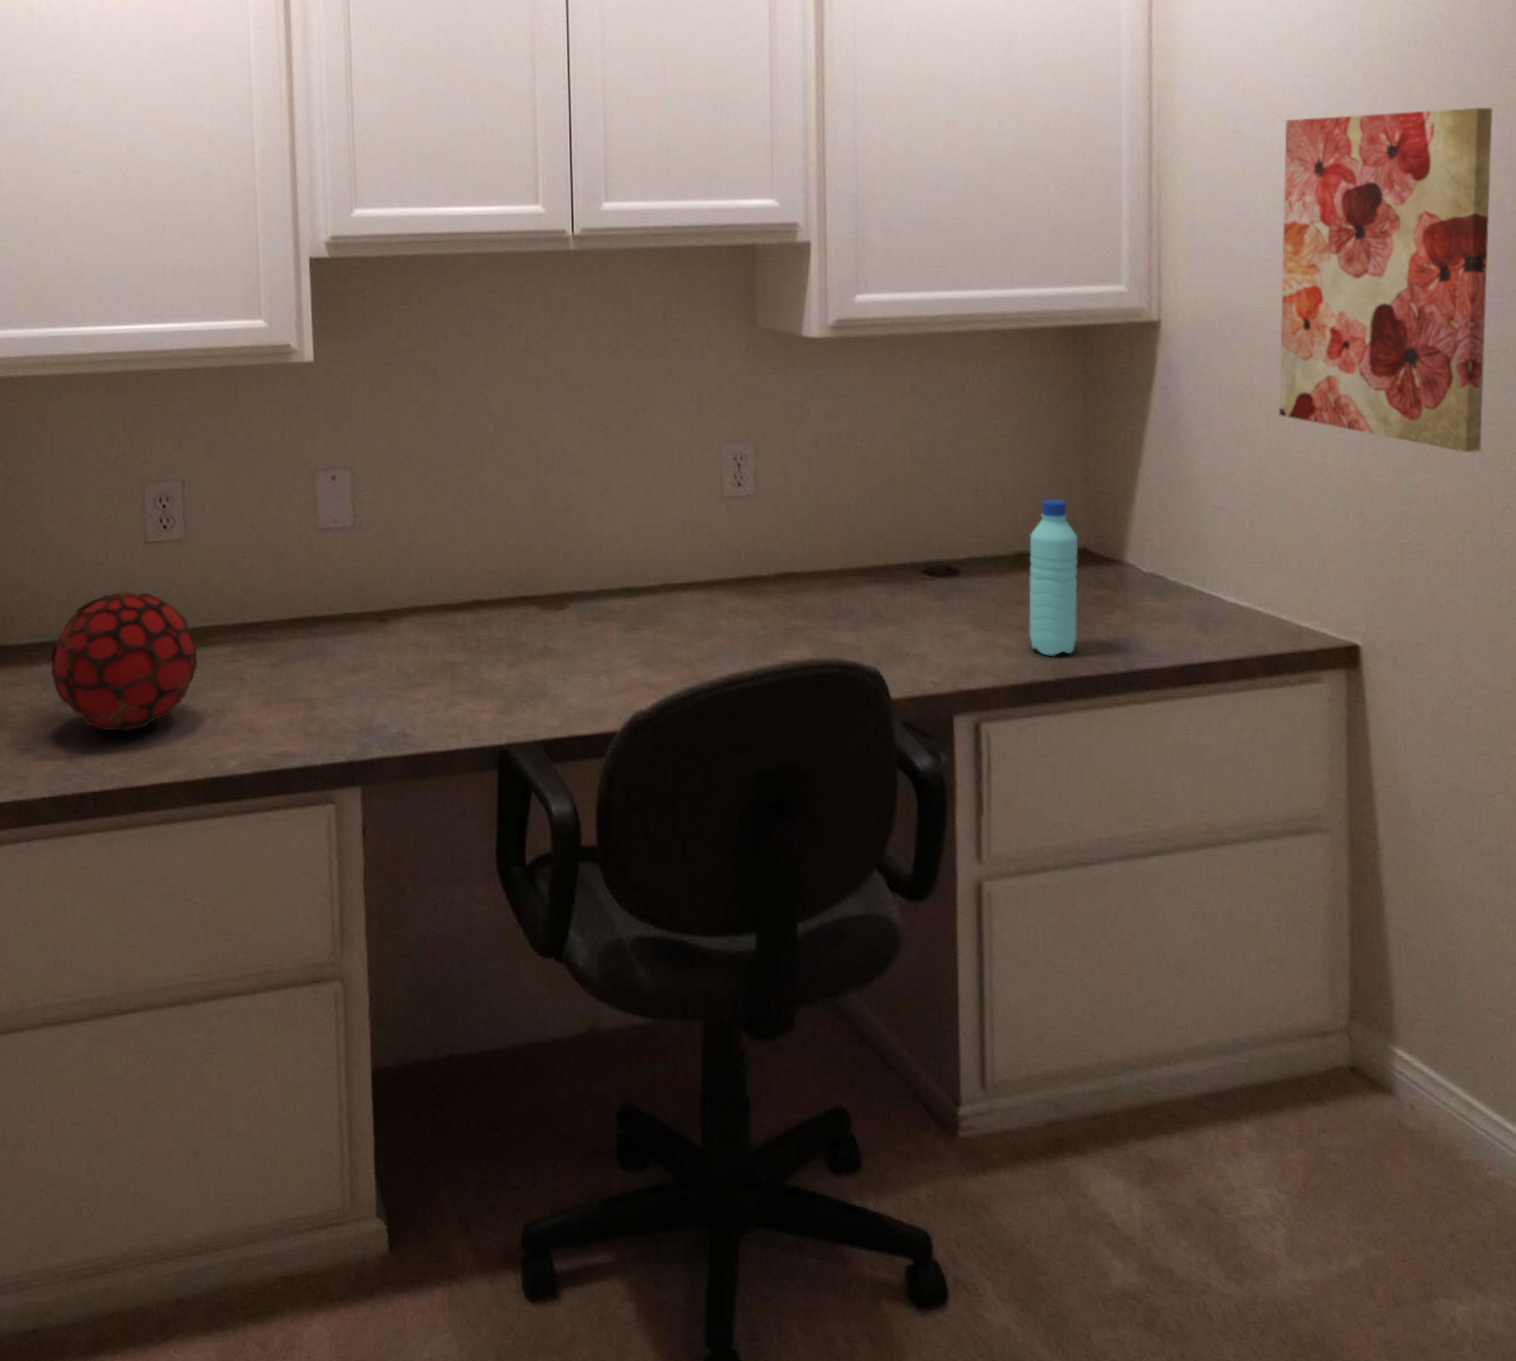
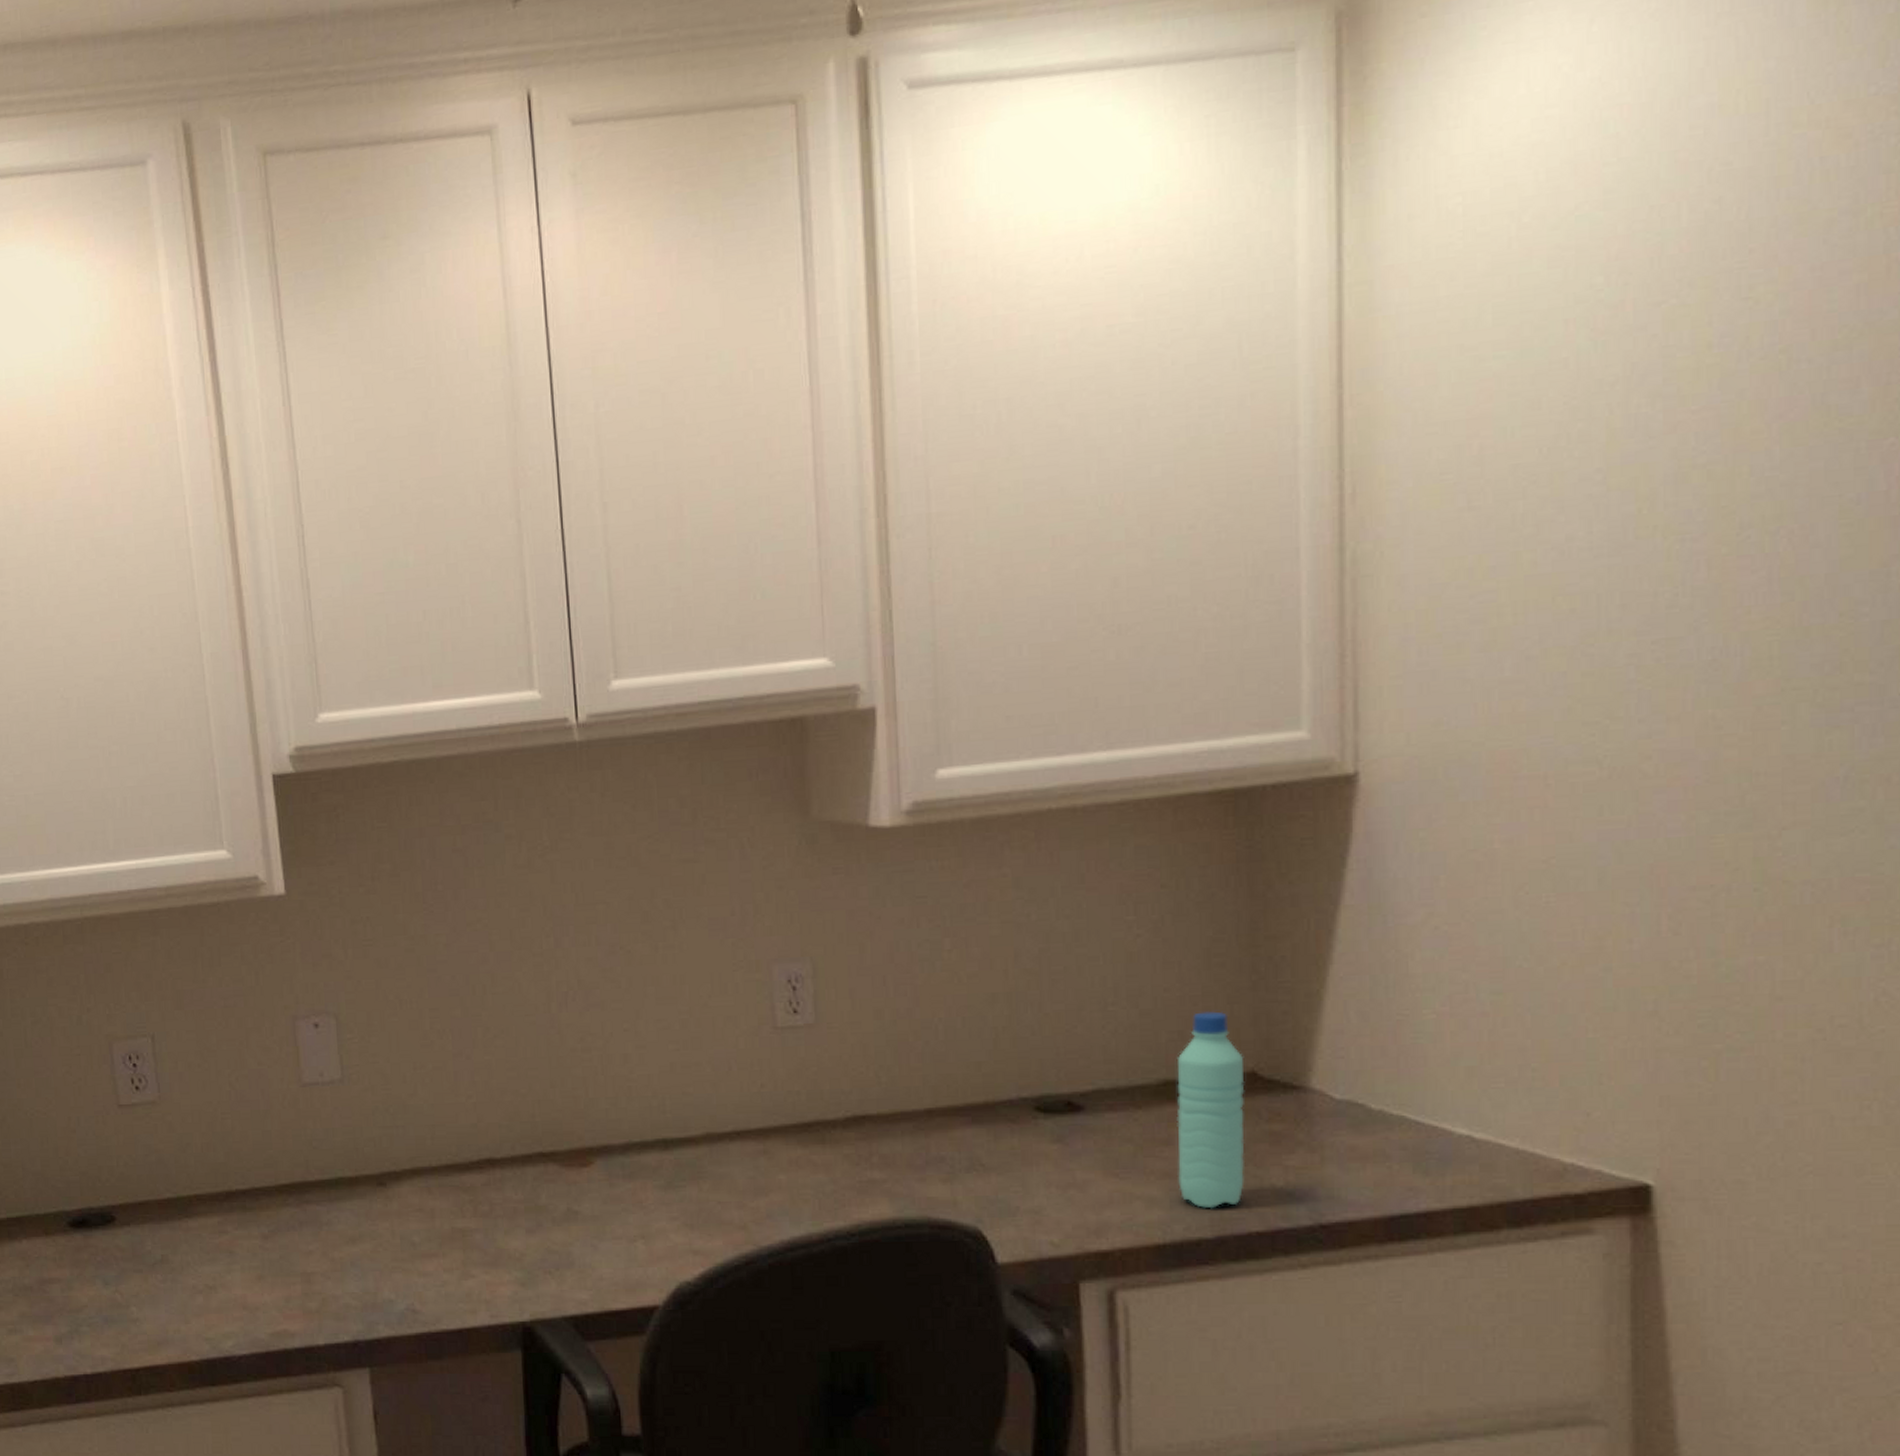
decorative orb: present [50,591,199,731] -> none [29,1159,184,1310]
wall art: present [1278,107,1493,452] -> none [1531,436,1874,923]

